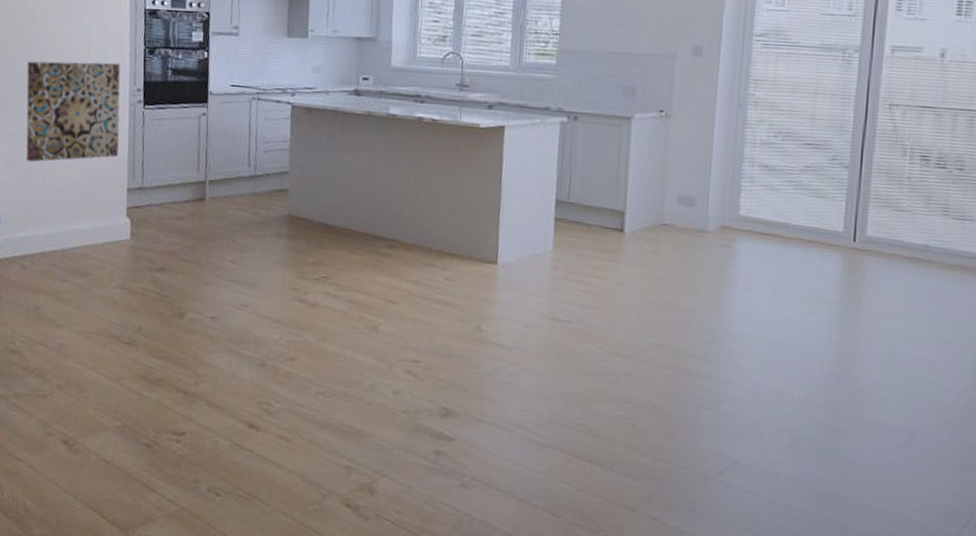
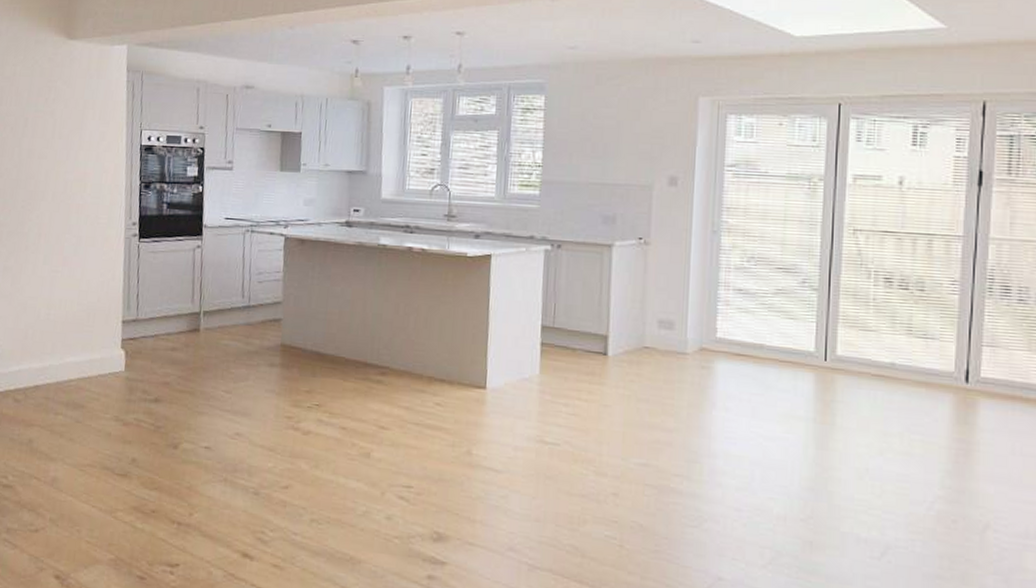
wall art: present [26,61,121,163] -> none [21,196,116,296]

